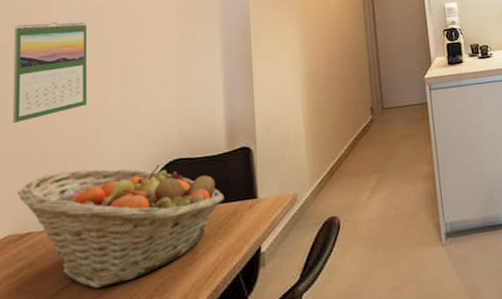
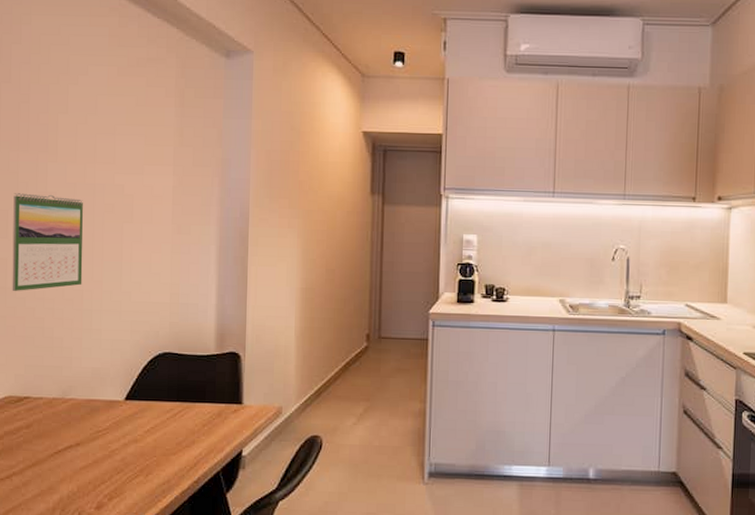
fruit basket: present [17,164,225,288] -> none [16,345,210,459]

